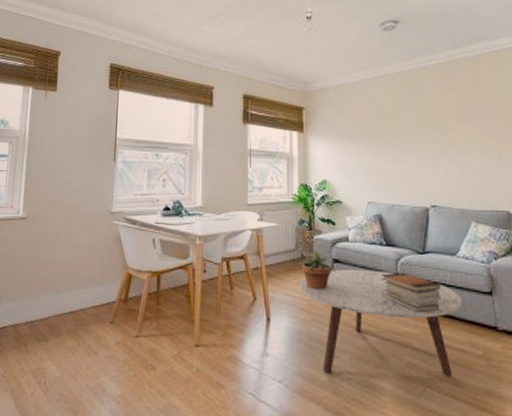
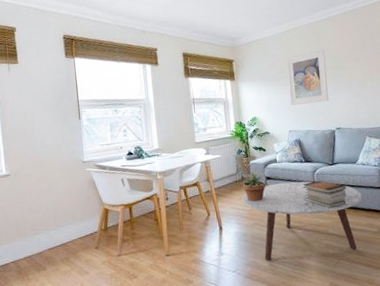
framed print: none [370,104,423,170] -> present [286,50,329,105]

